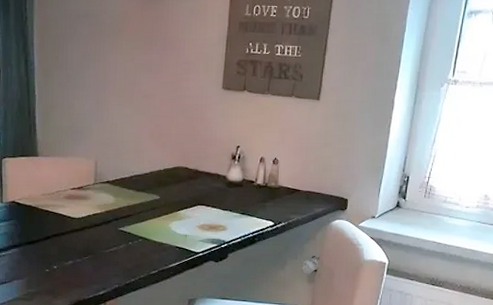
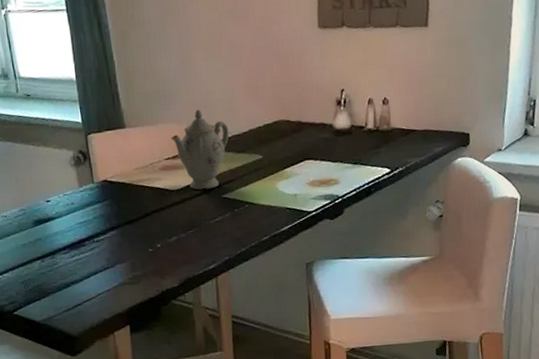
teapot: none [78,148,132,221] -> present [170,109,229,190]

